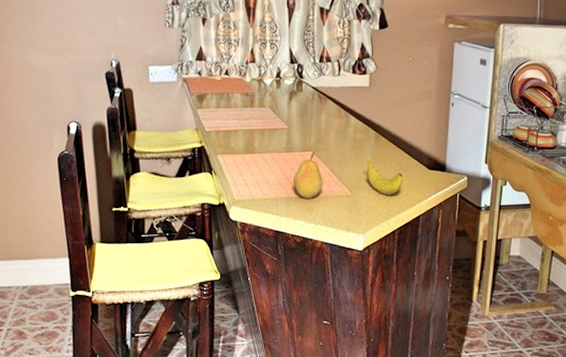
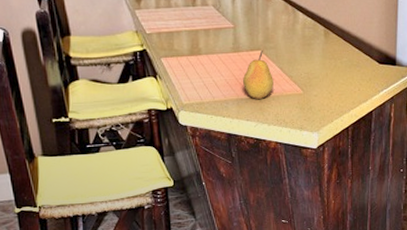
banana: present [366,158,403,195] -> none [317,55,355,91]

